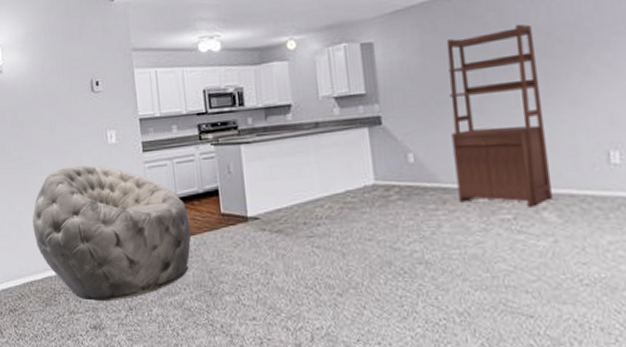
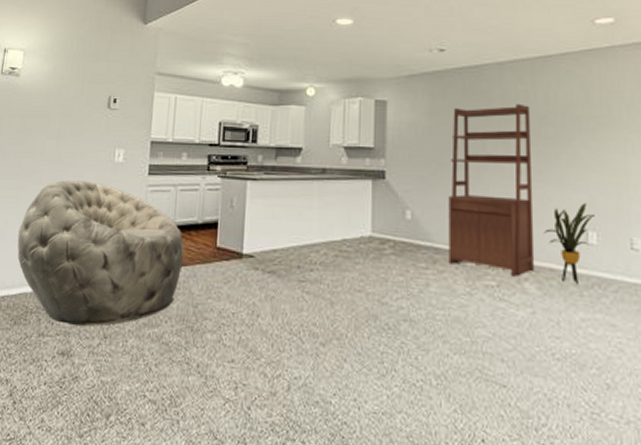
house plant: none [559,121,616,209] -> present [543,203,595,286]

